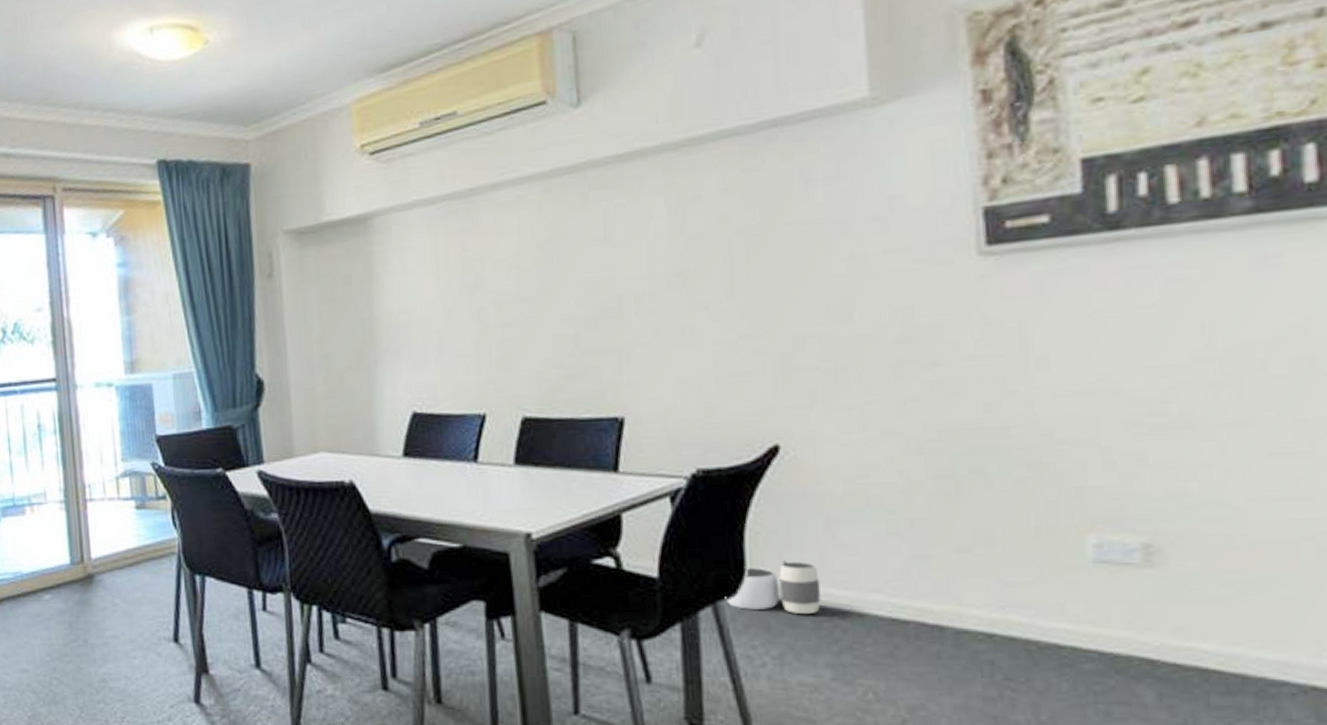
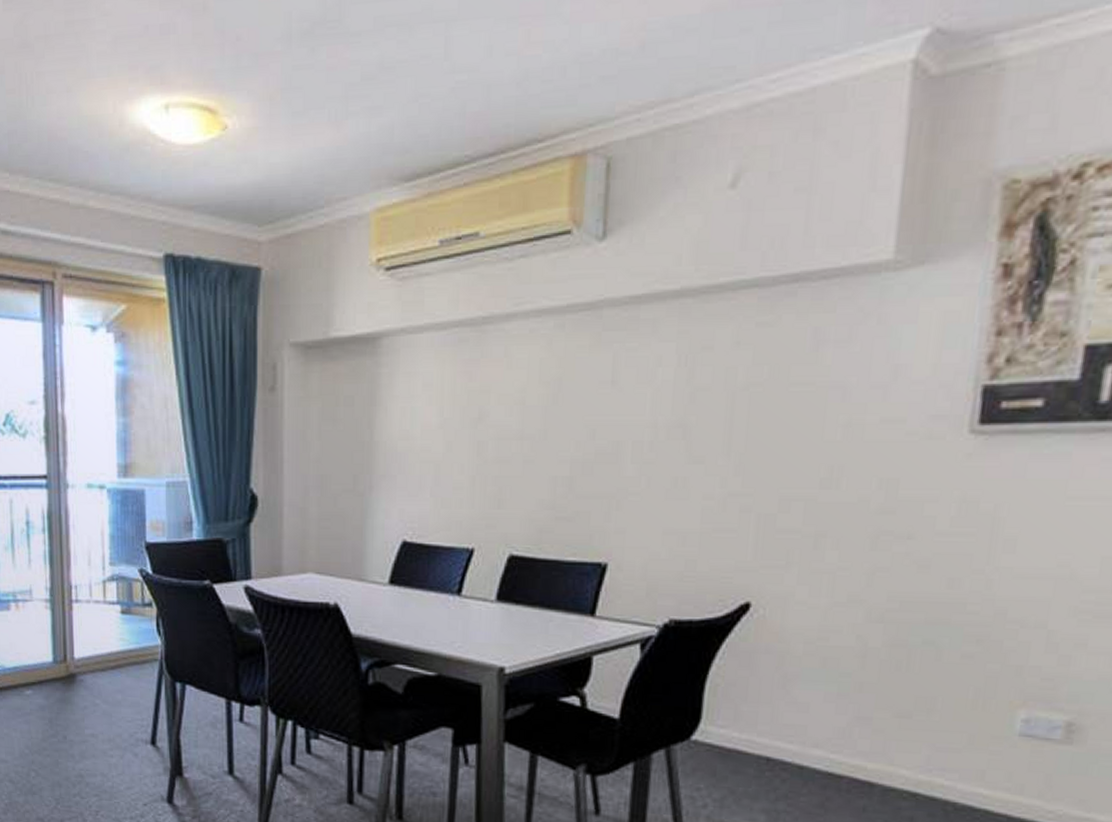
waste basket: present [725,560,821,613] -> none [678,711,768,763]

